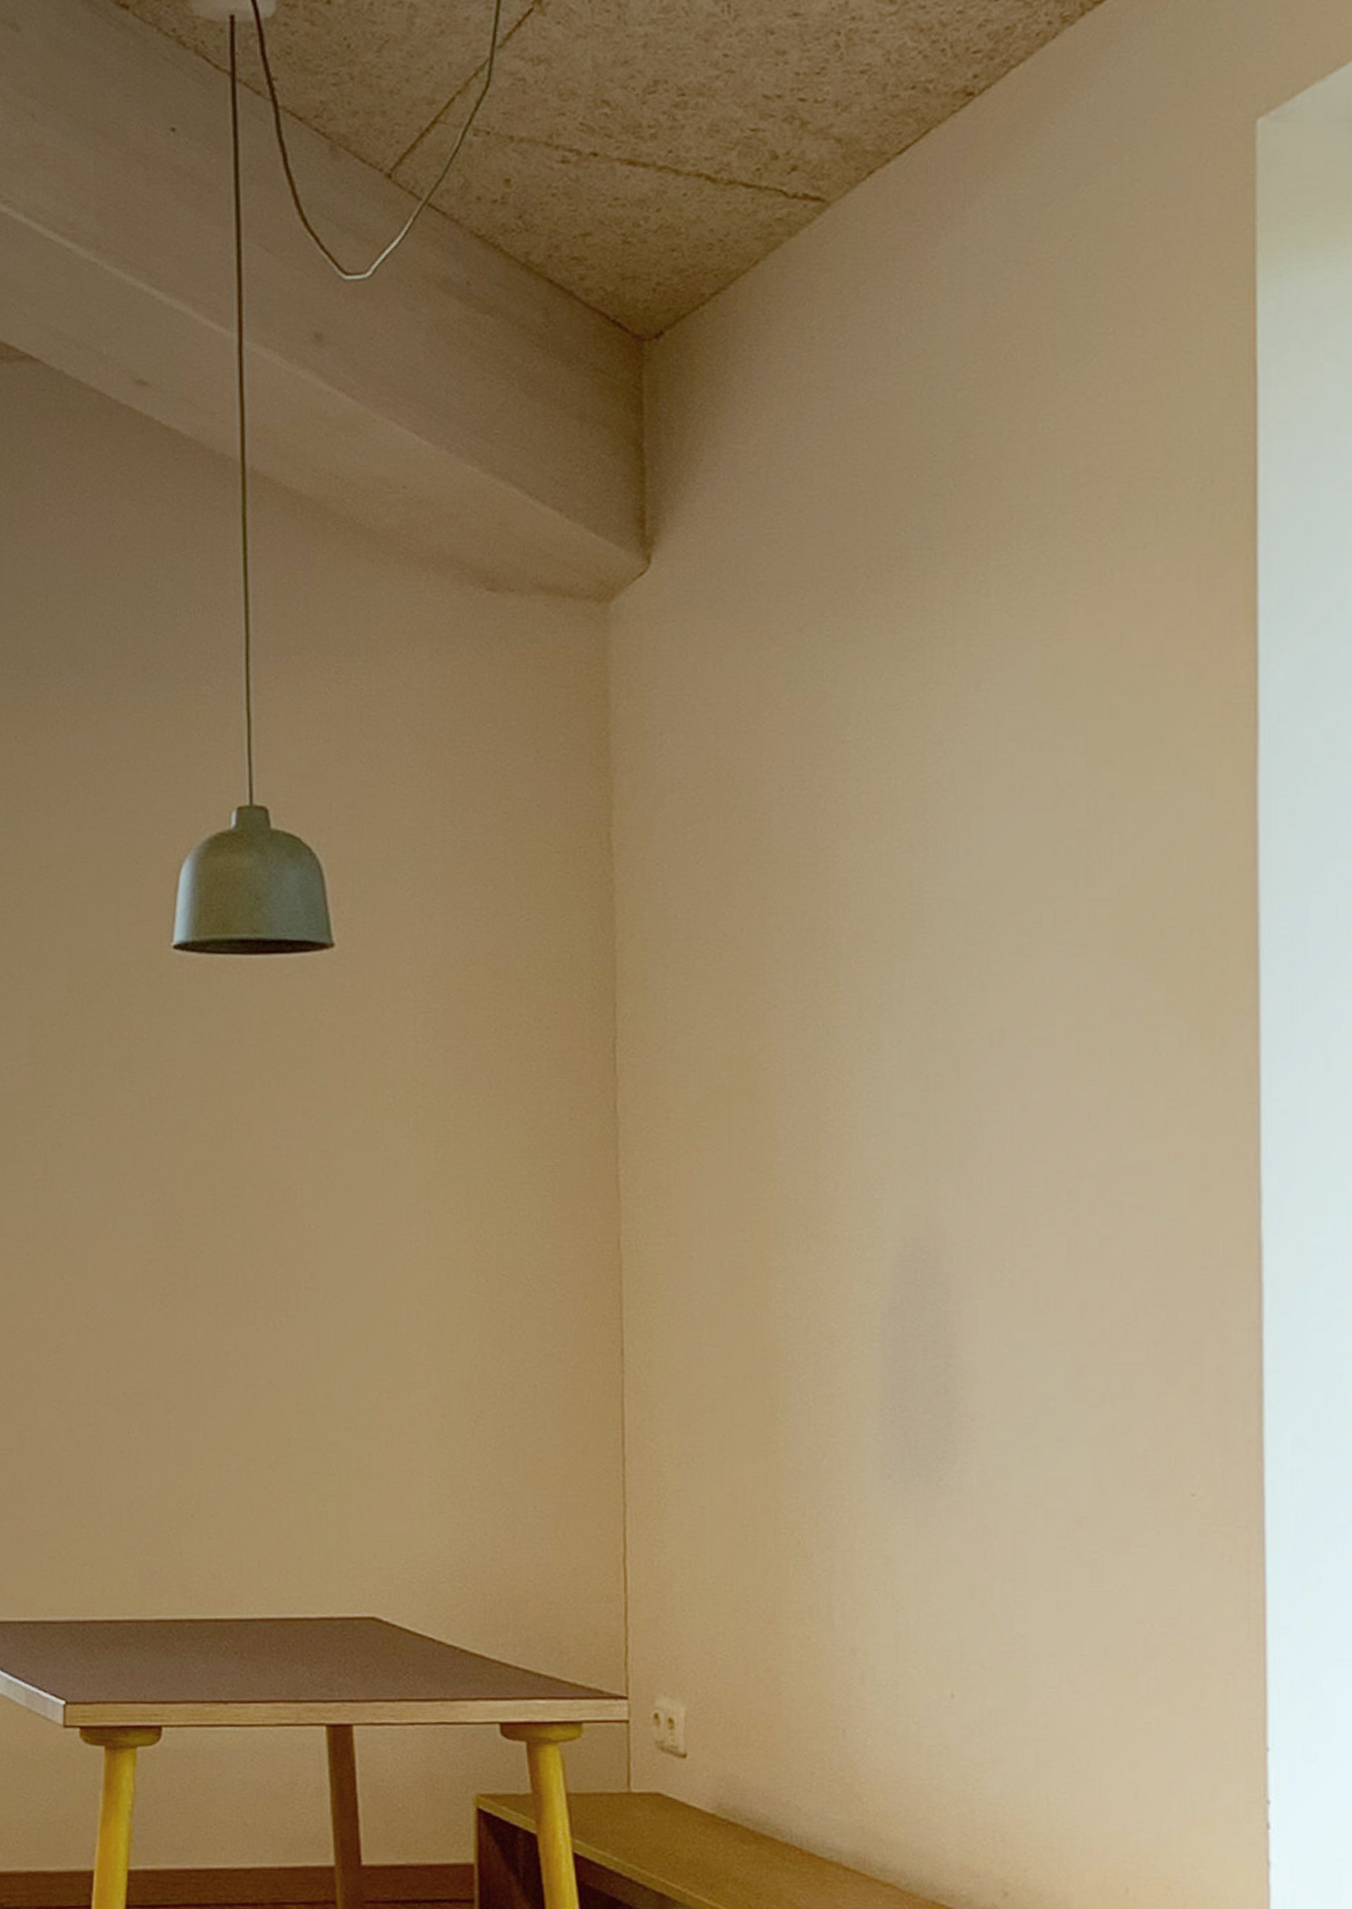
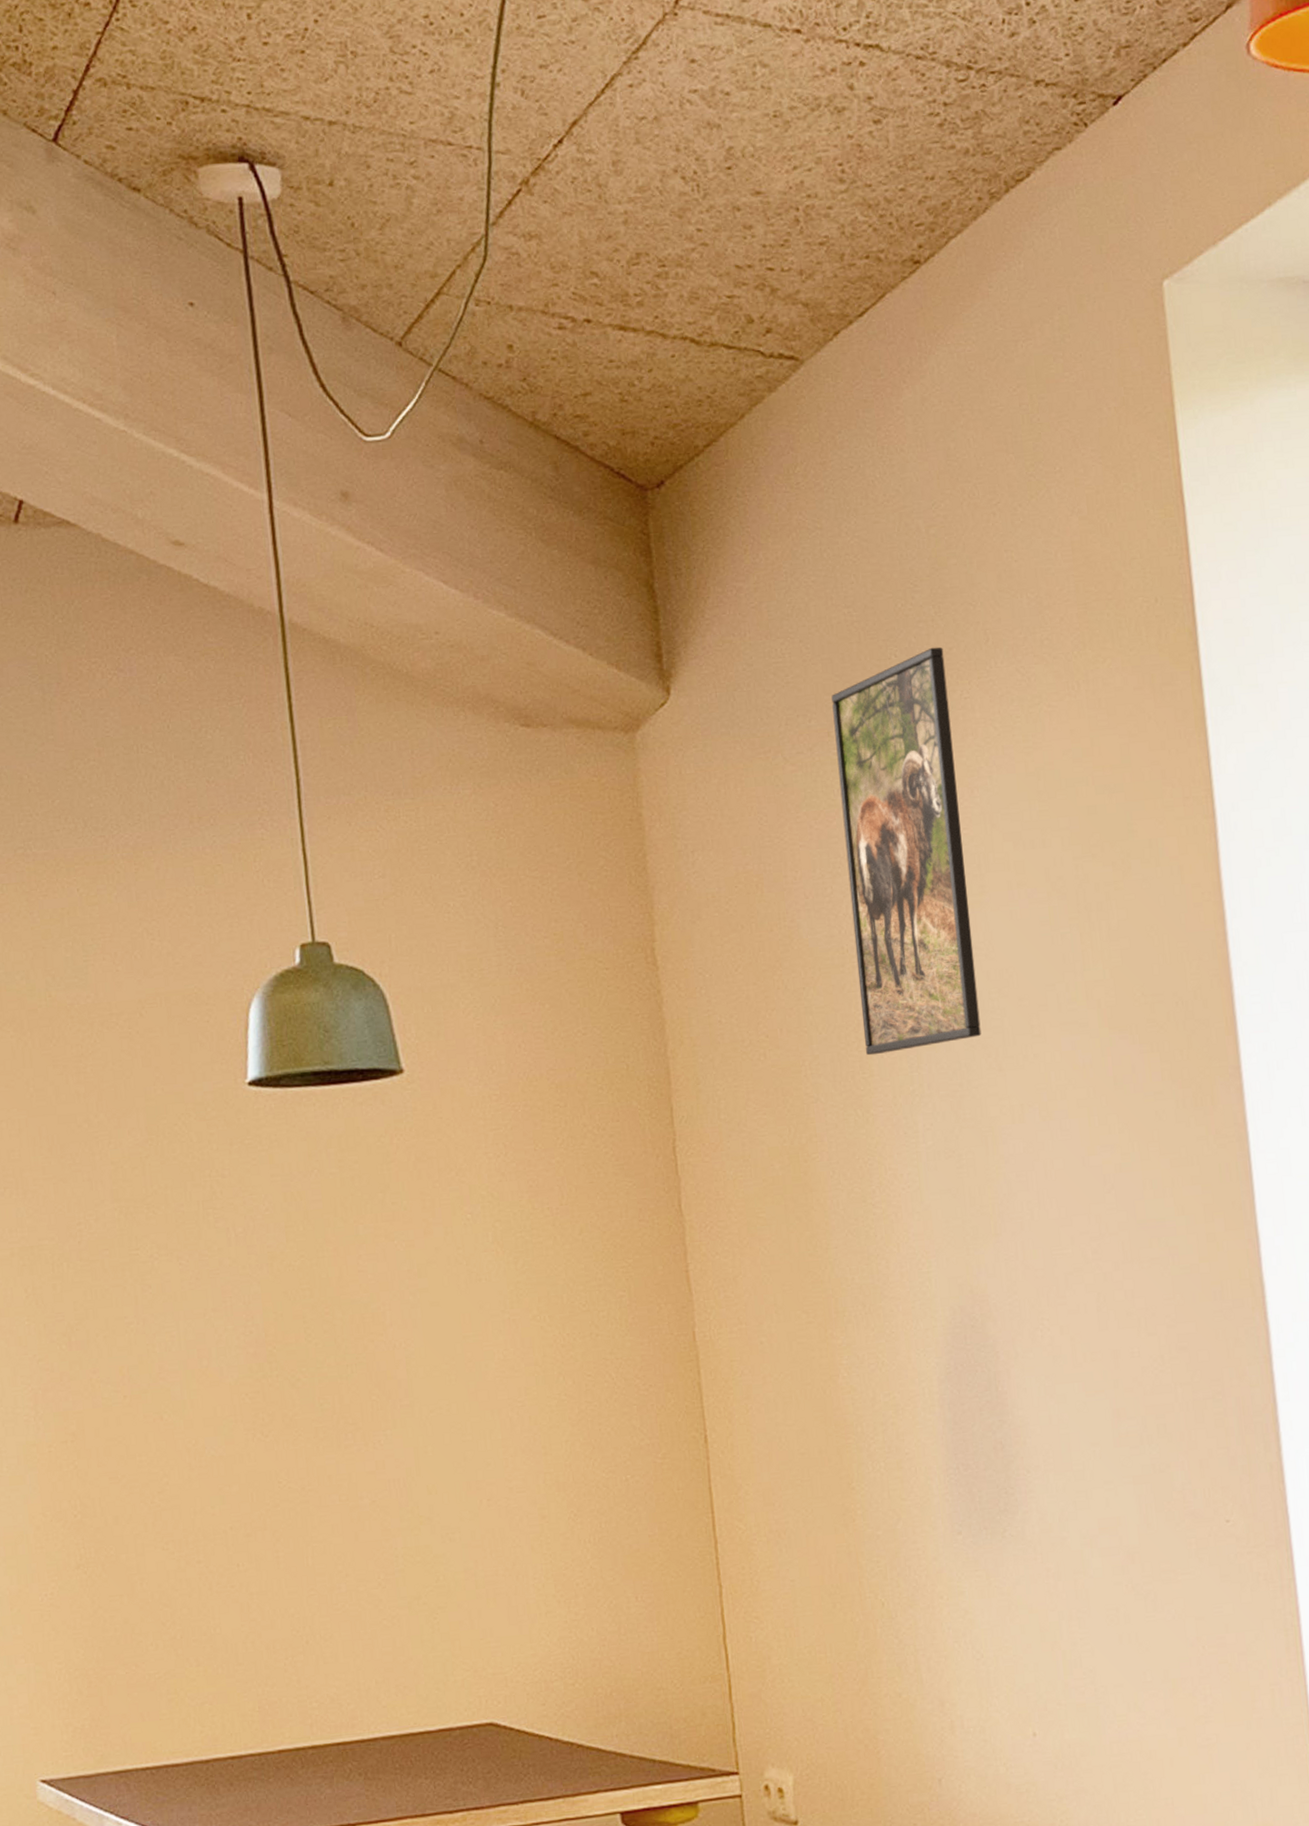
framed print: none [829,523,964,964] -> present [831,646,982,1056]

